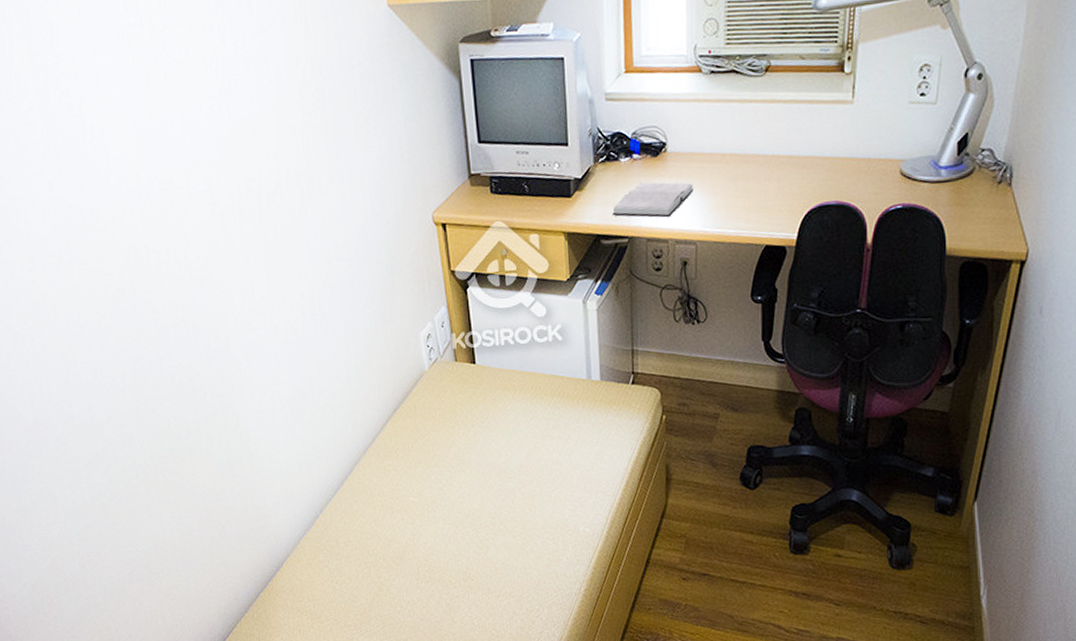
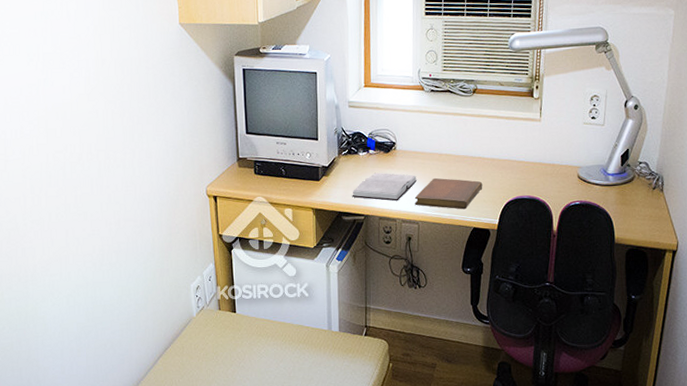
notebook: none [691,184,778,224] -> present [414,177,483,210]

